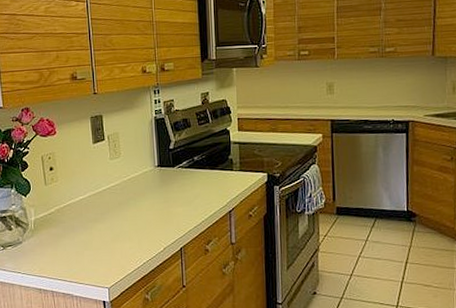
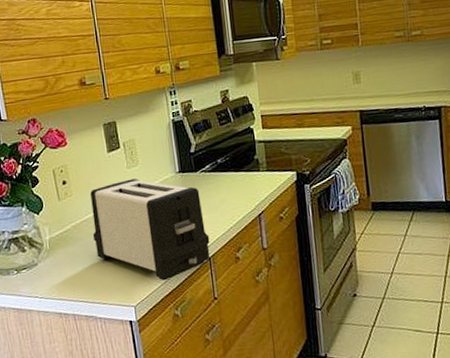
toaster: none [74,170,182,266] -> present [90,178,211,281]

